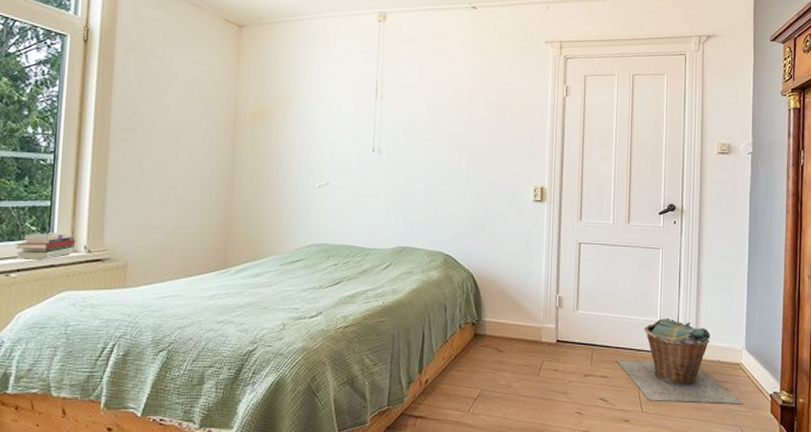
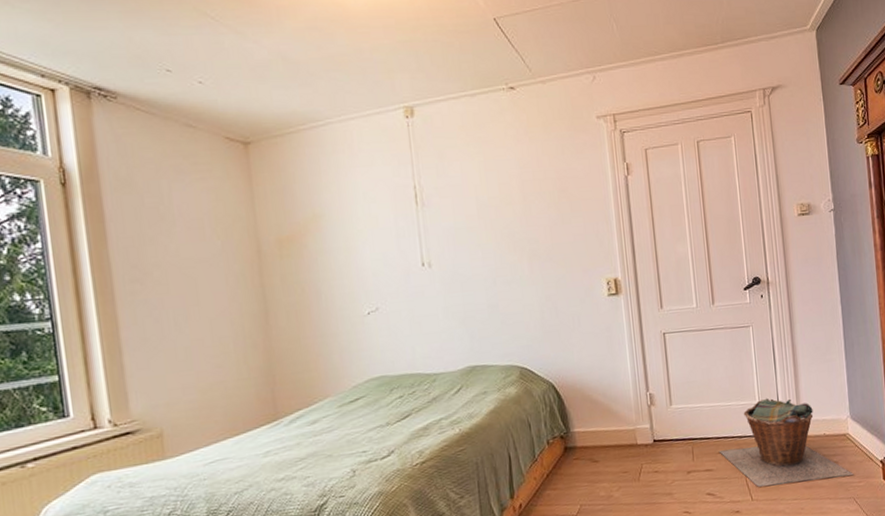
books: present [16,232,76,261] -> none [26,408,98,447]

